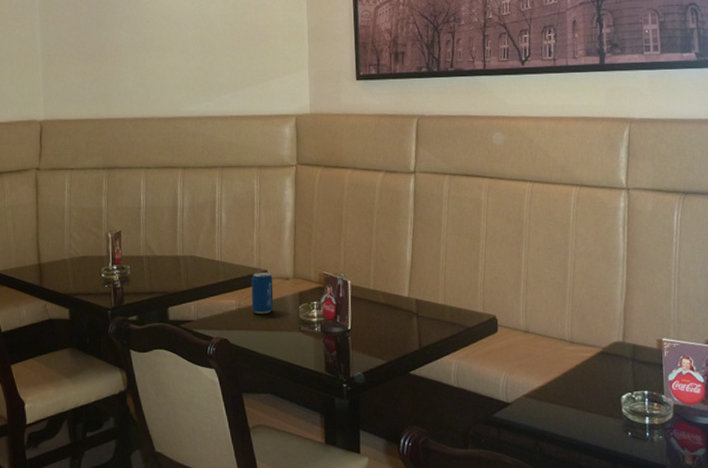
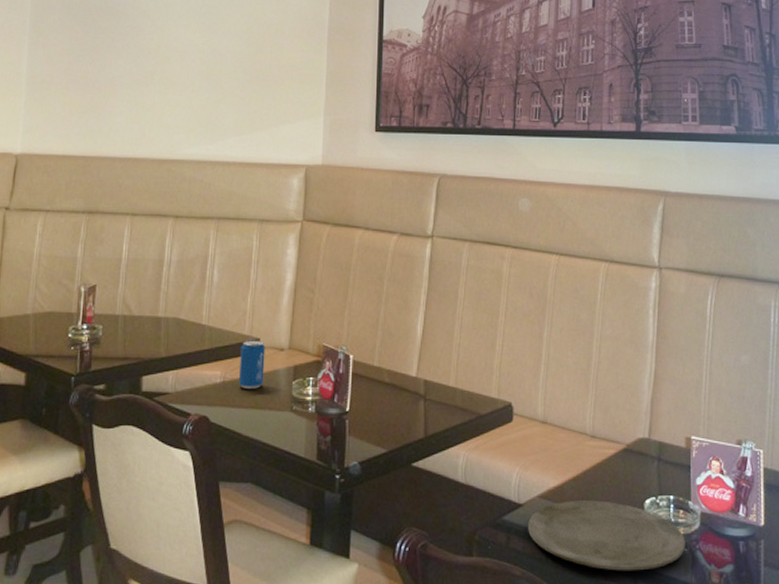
plate: none [516,397,660,457] -> present [528,500,685,571]

